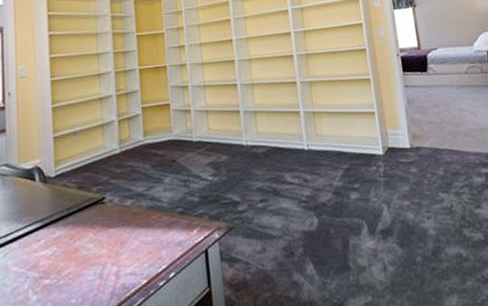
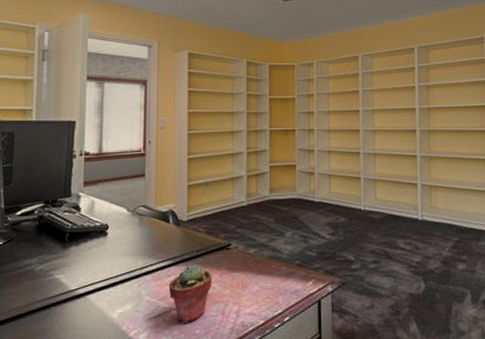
potted succulent: none [38,223,87,294] -> present [168,264,212,324]

